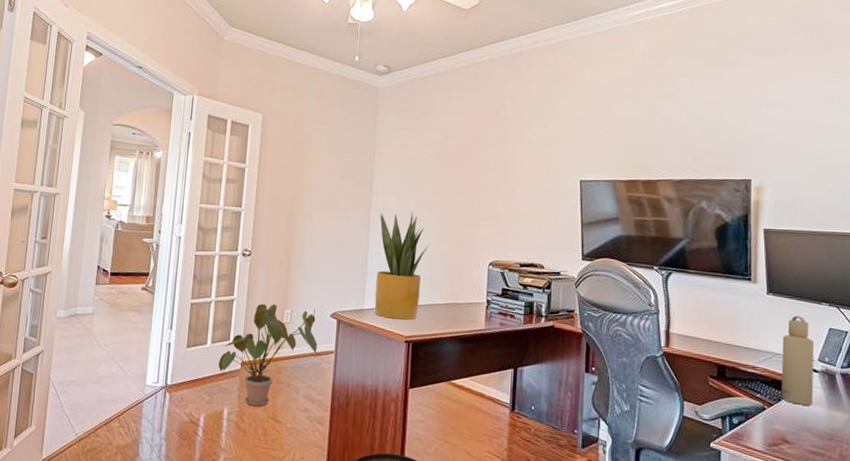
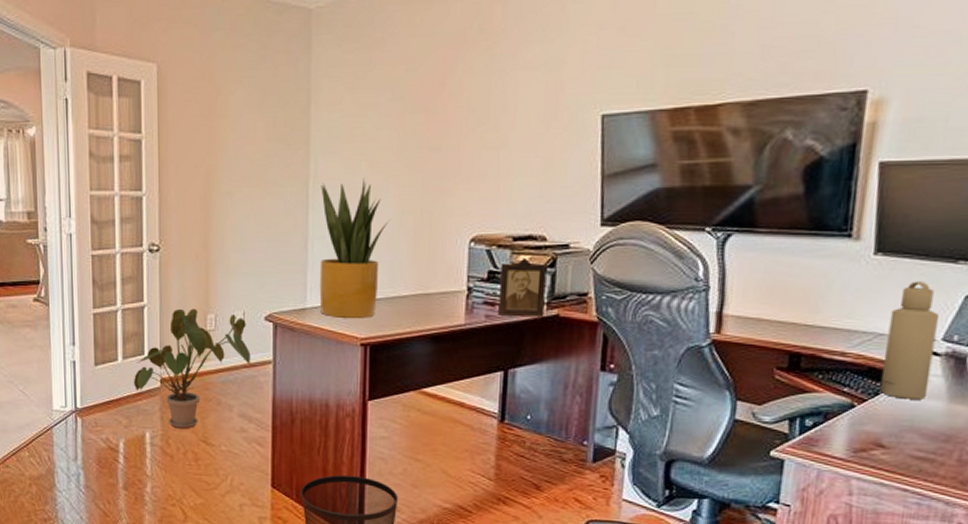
photo frame: none [510,280,545,327] -> present [498,257,547,318]

